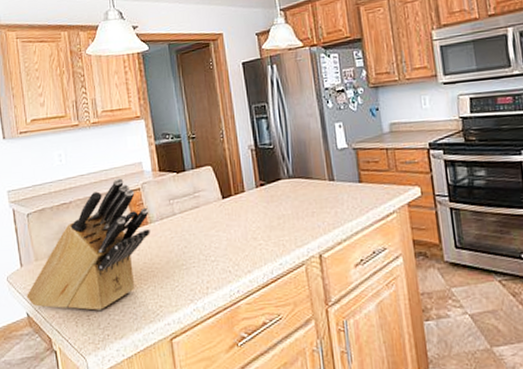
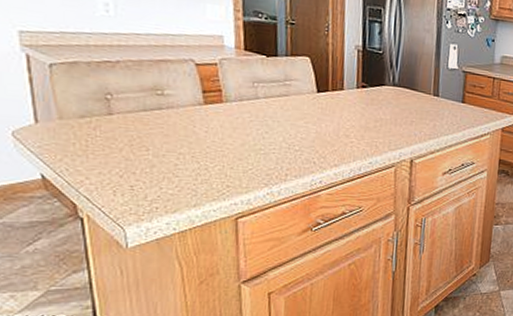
knife block: present [26,178,150,311] -> none [42,47,226,182]

